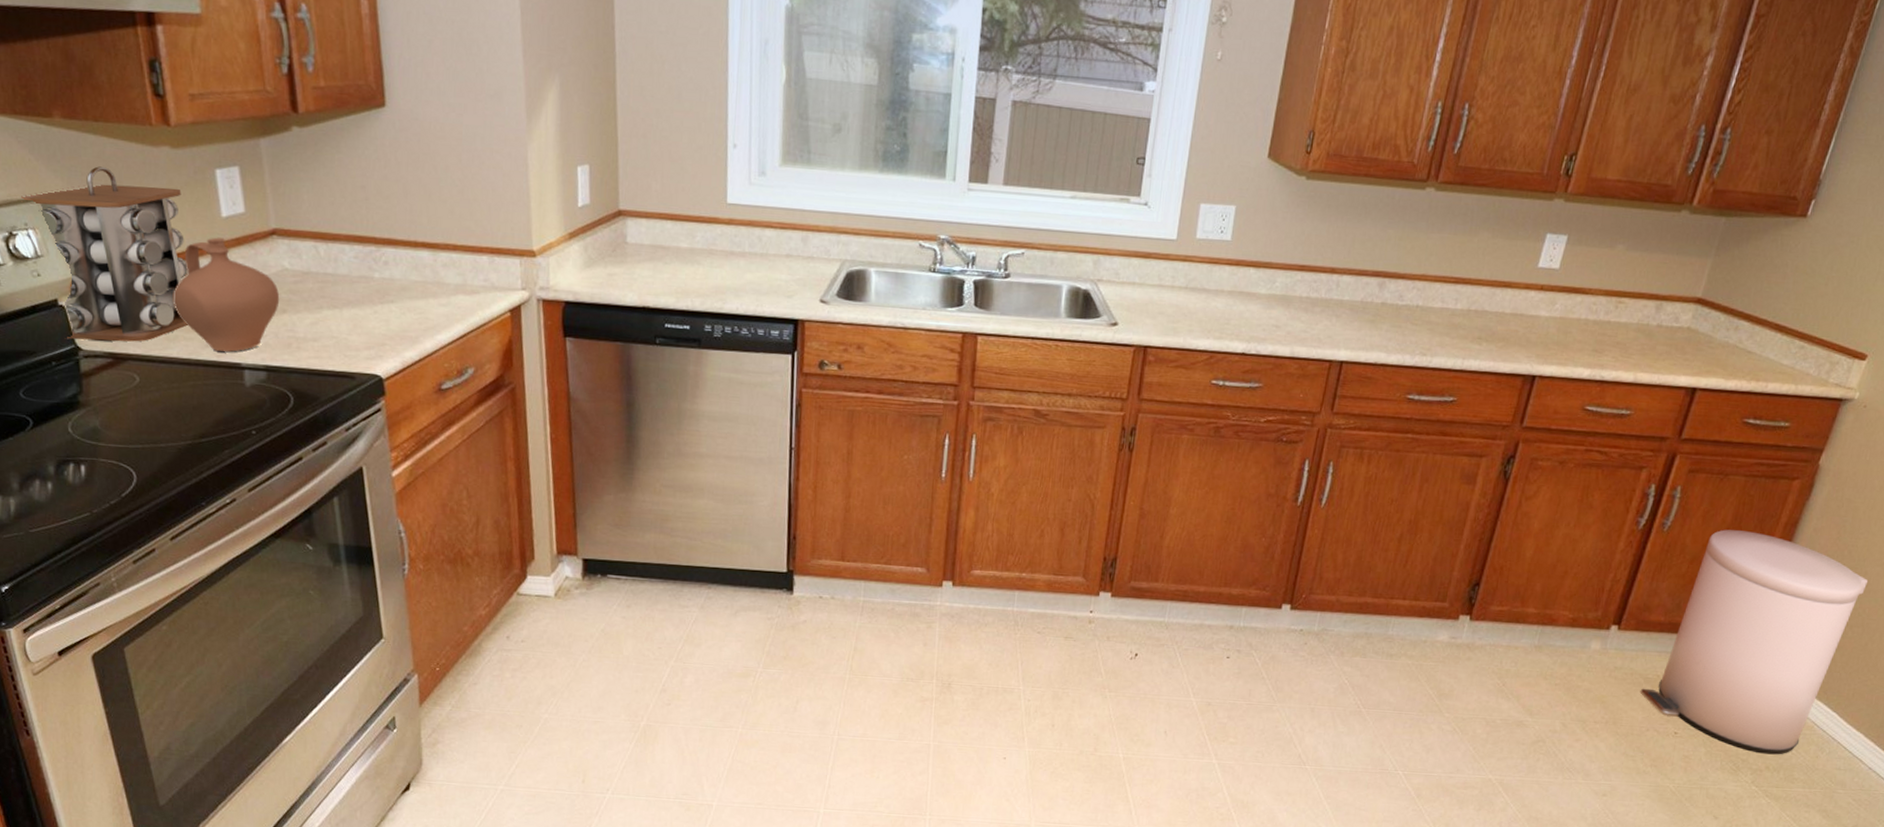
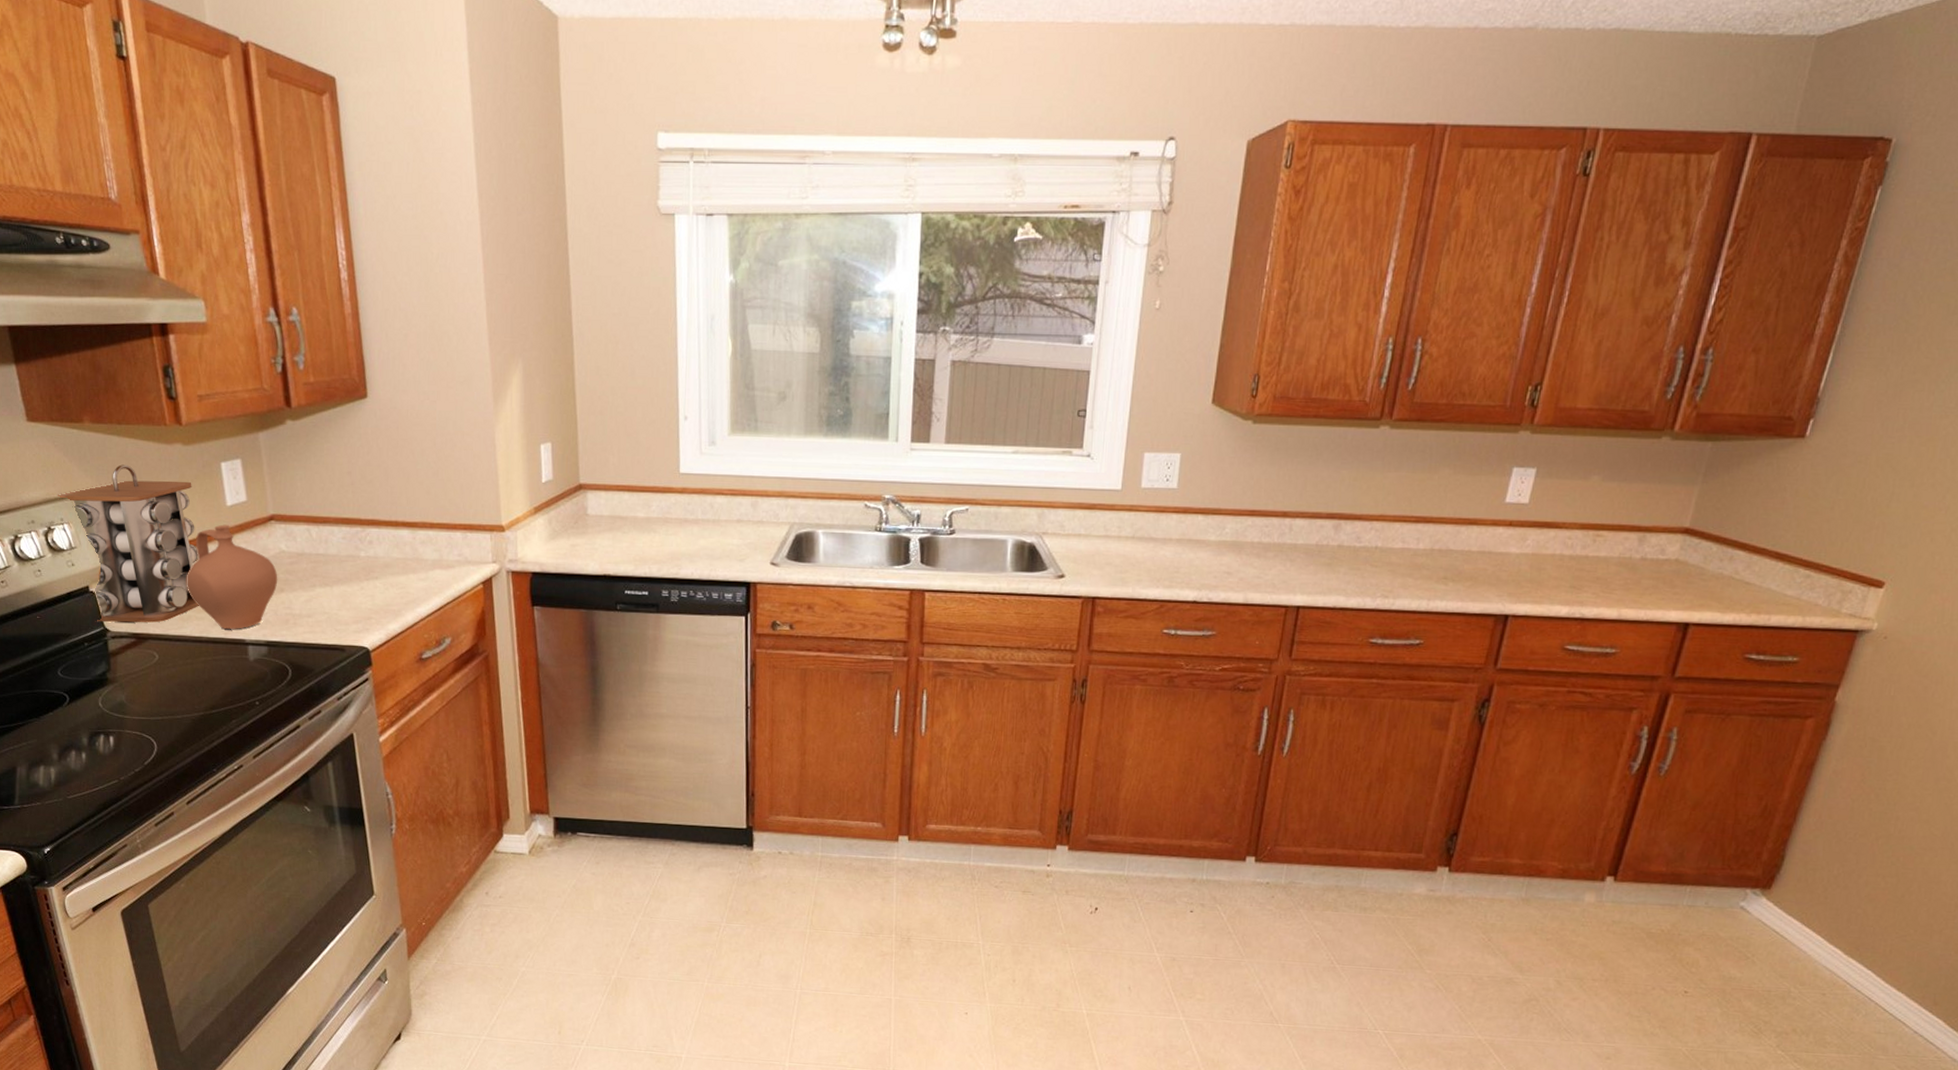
pedal bin: present [1640,529,1869,755] -> none [1642,773,1901,1017]

